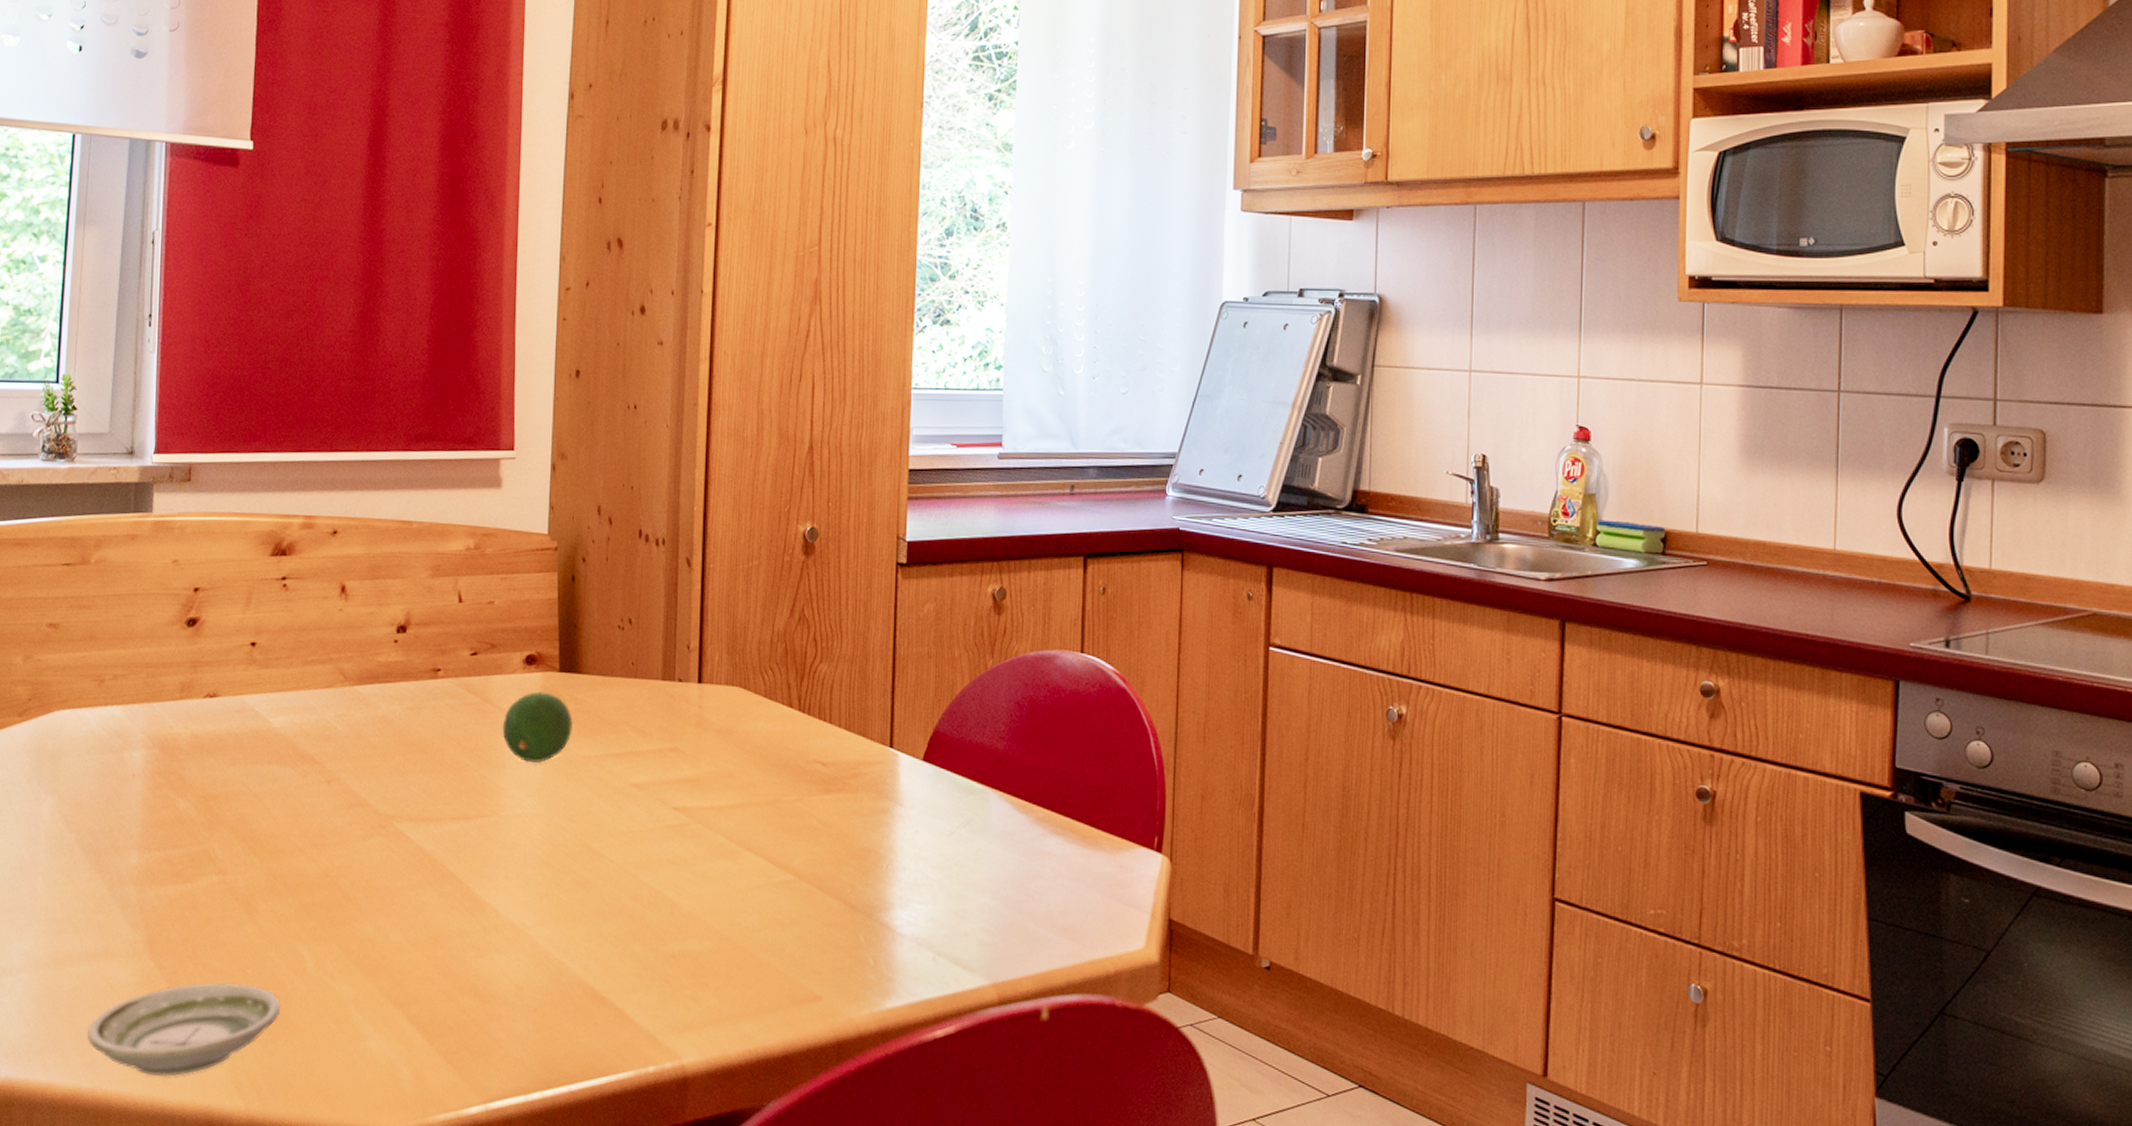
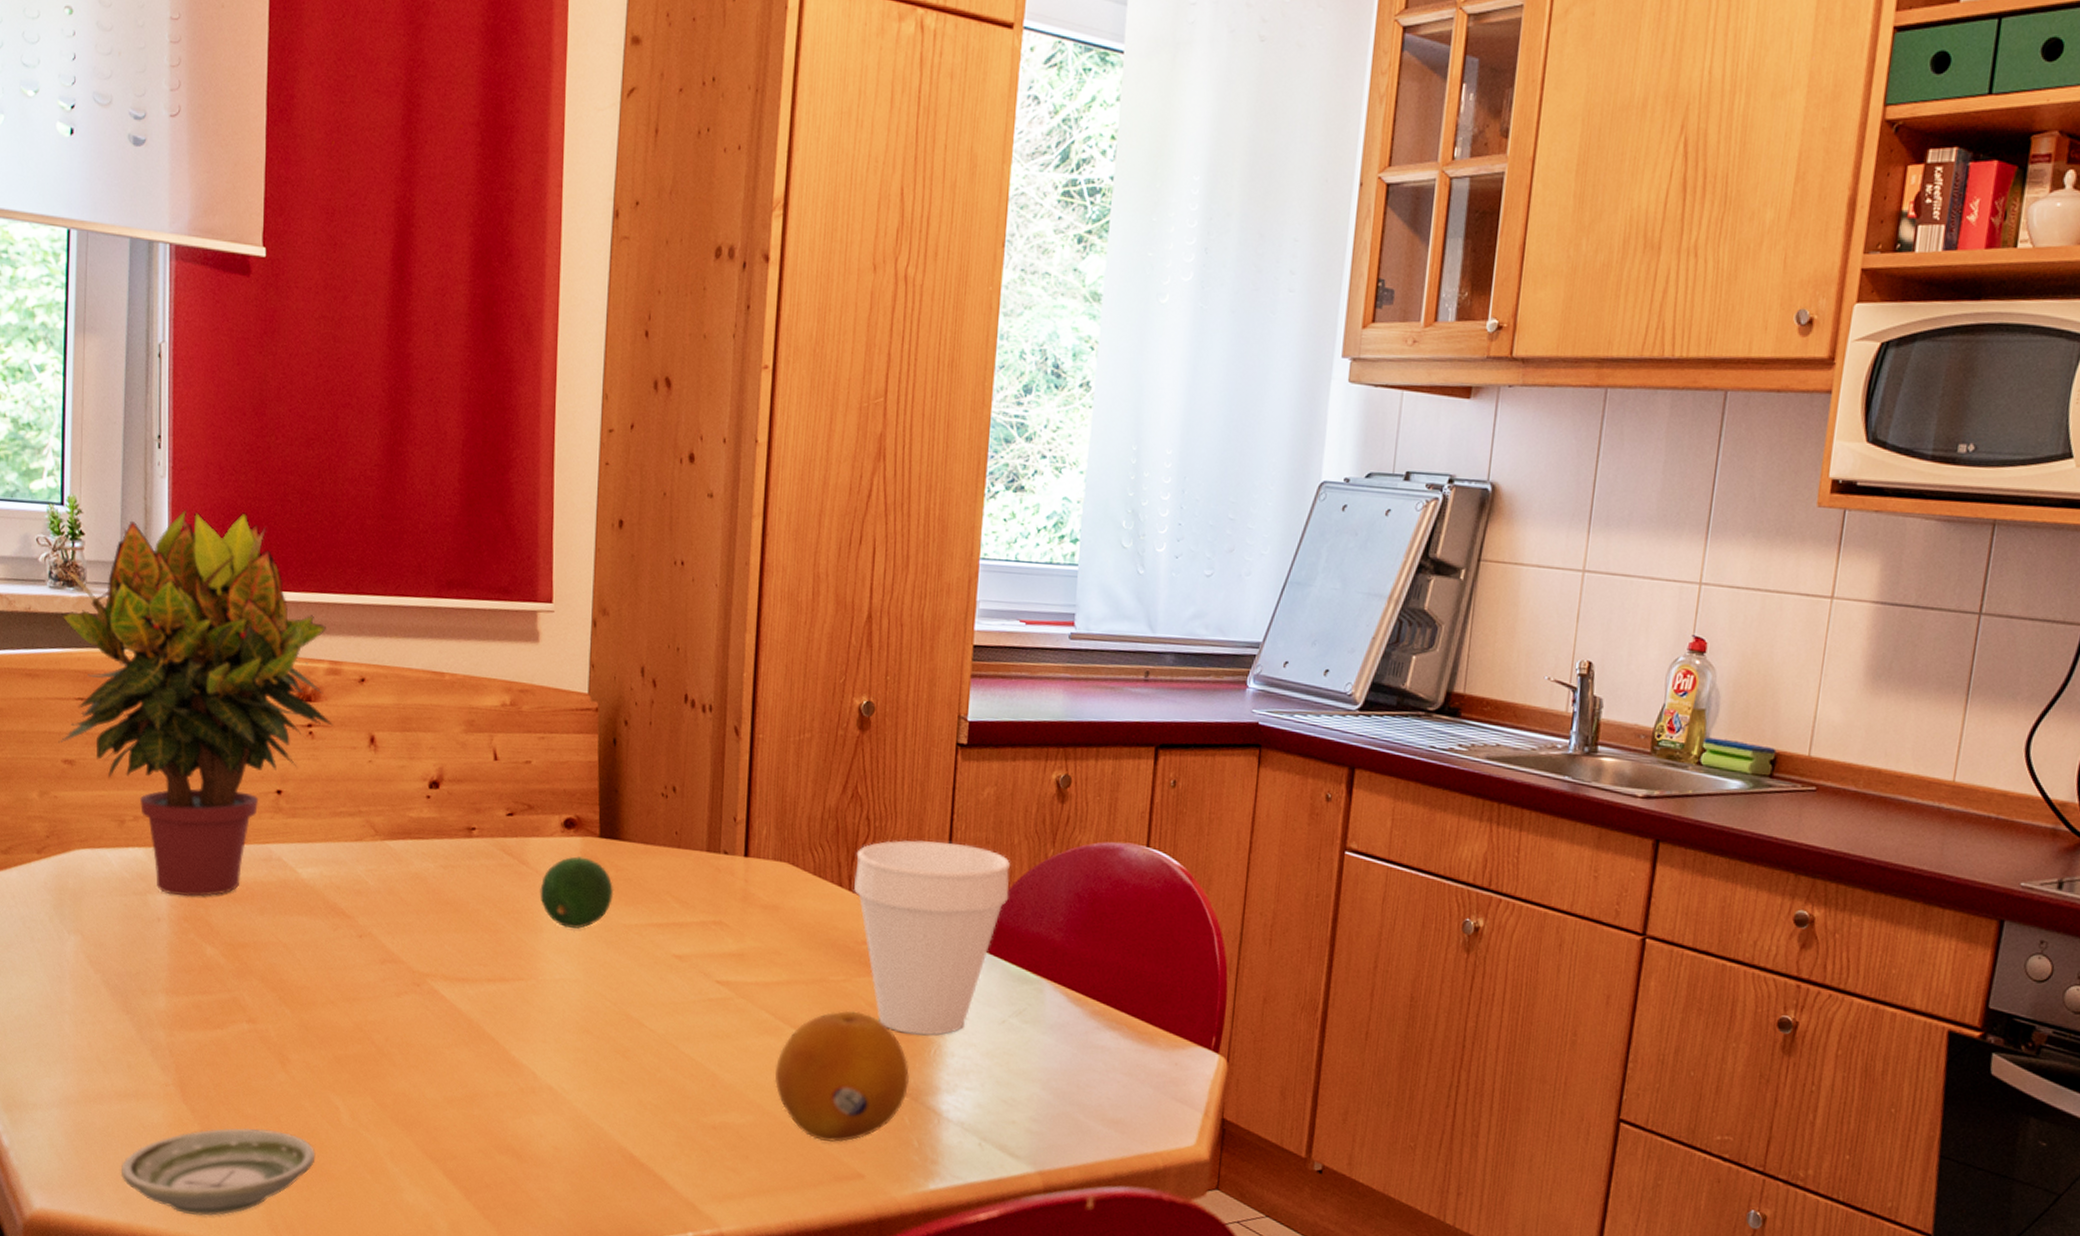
potted plant: none [44,381,307,752] -> present [58,509,334,897]
fruit: none [732,830,863,965] -> present [775,1010,910,1143]
cup: none [802,658,953,851] -> present [853,840,1011,1036]

